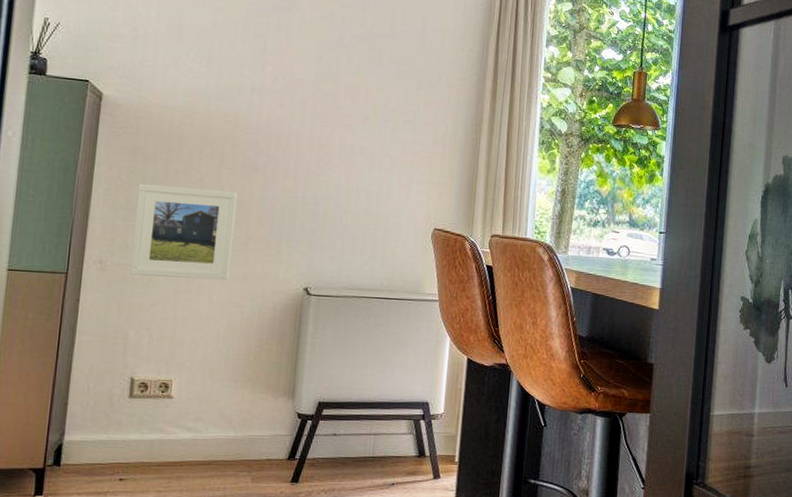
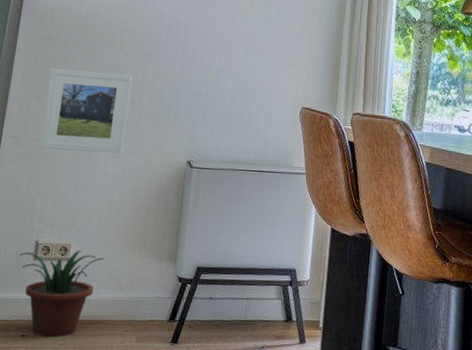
potted plant: none [112,386,212,481] -> present [19,249,104,338]

